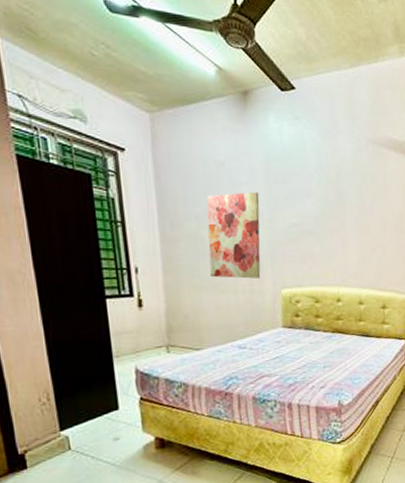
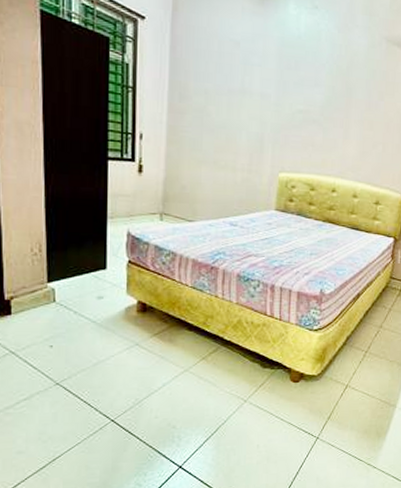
wall art: present [206,192,261,279] -> none [212,72,269,159]

